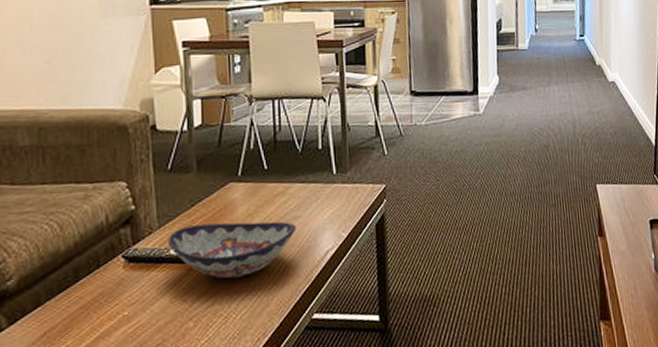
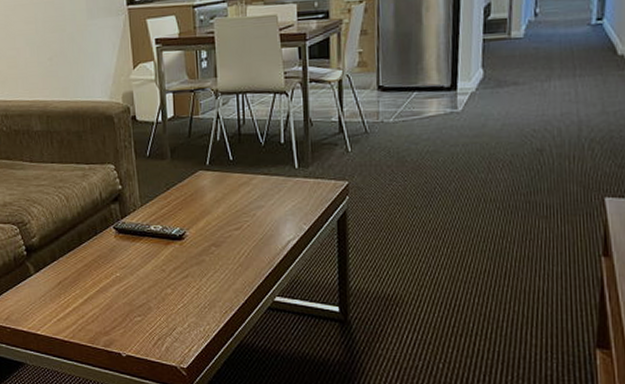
decorative bowl: present [167,221,297,279] -> none [148,206,260,256]

